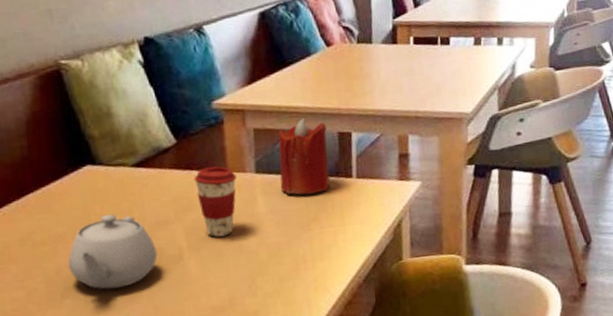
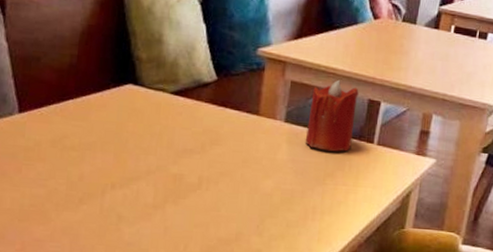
teapot: present [68,213,158,290] -> none [92,133,178,204]
coffee cup: present [194,166,237,237] -> none [226,108,267,175]

